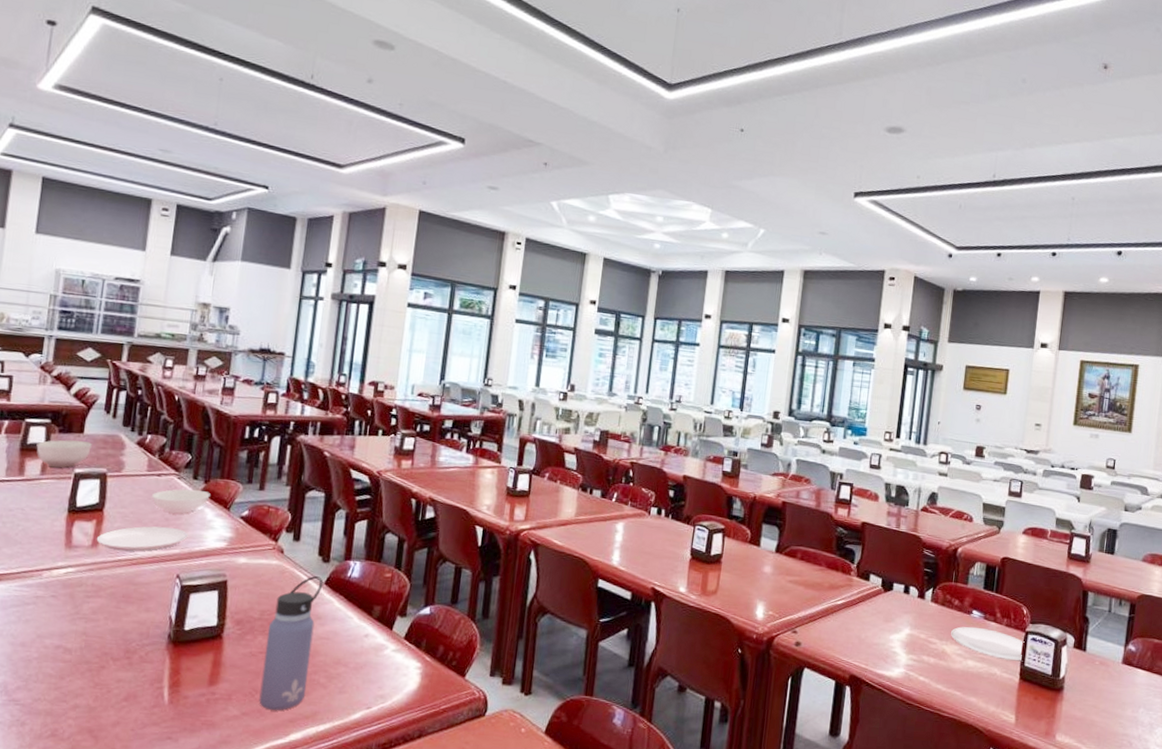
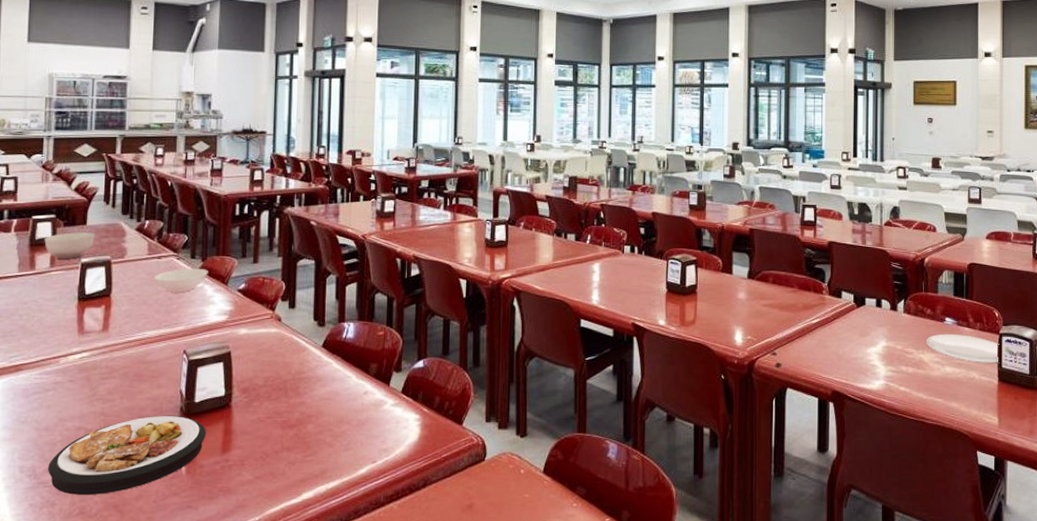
plate: none [20,640,194,718] -> present [48,415,206,495]
plate: present [96,526,188,552] -> none [106,305,191,333]
water bottle: present [259,575,324,711] -> none [270,339,321,472]

